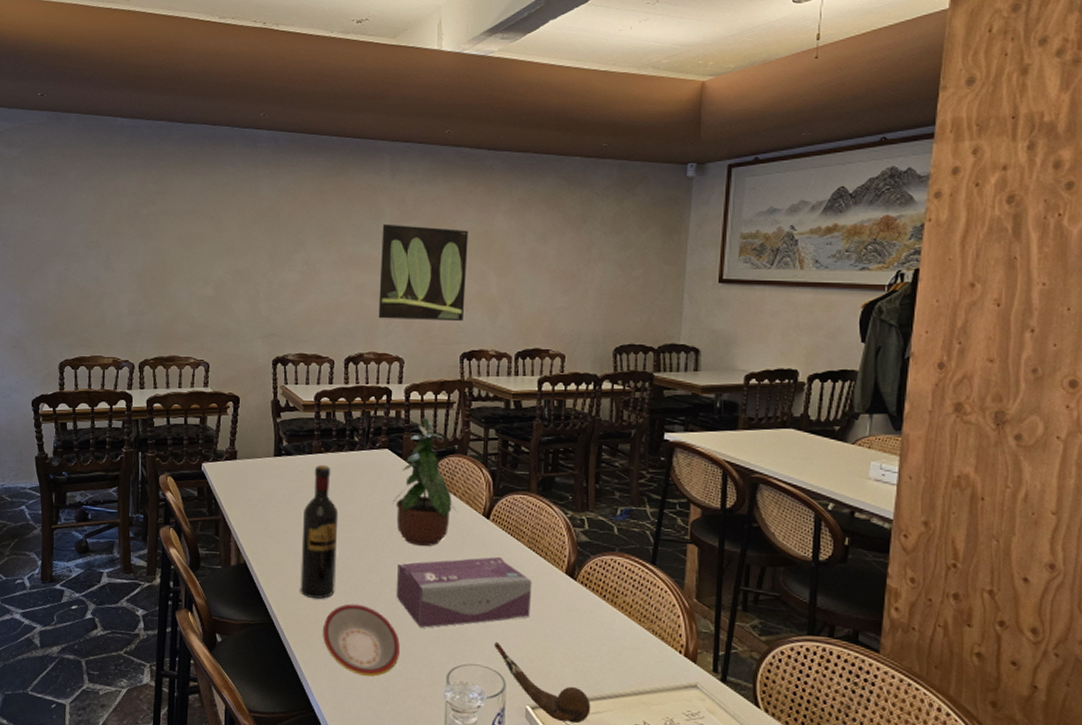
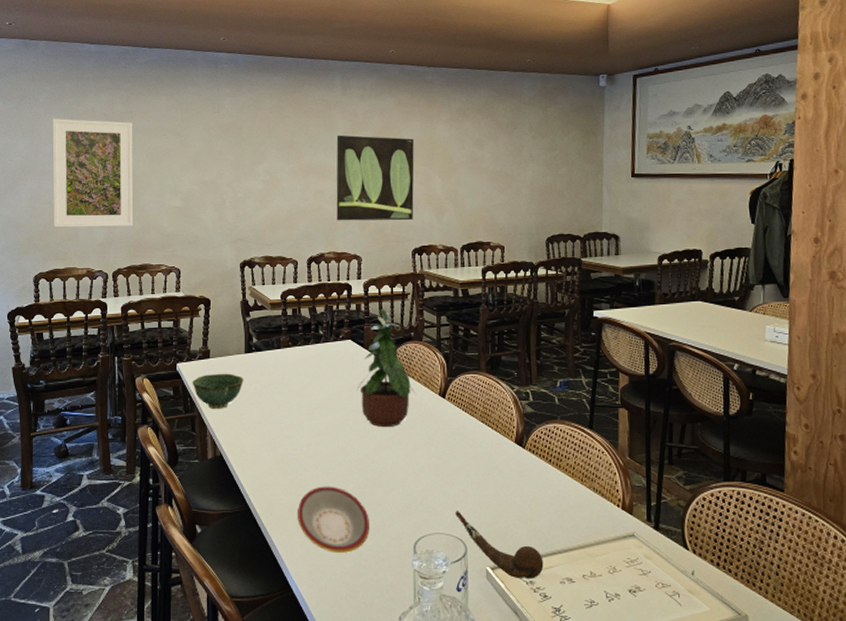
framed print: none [80,197,165,315] -> present [52,118,134,228]
bowl: none [217,476,272,515] -> present [192,373,244,410]
wine bottle: present [300,464,339,599] -> none [274,358,308,483]
tissue box: present [396,556,532,629] -> none [363,431,486,504]

